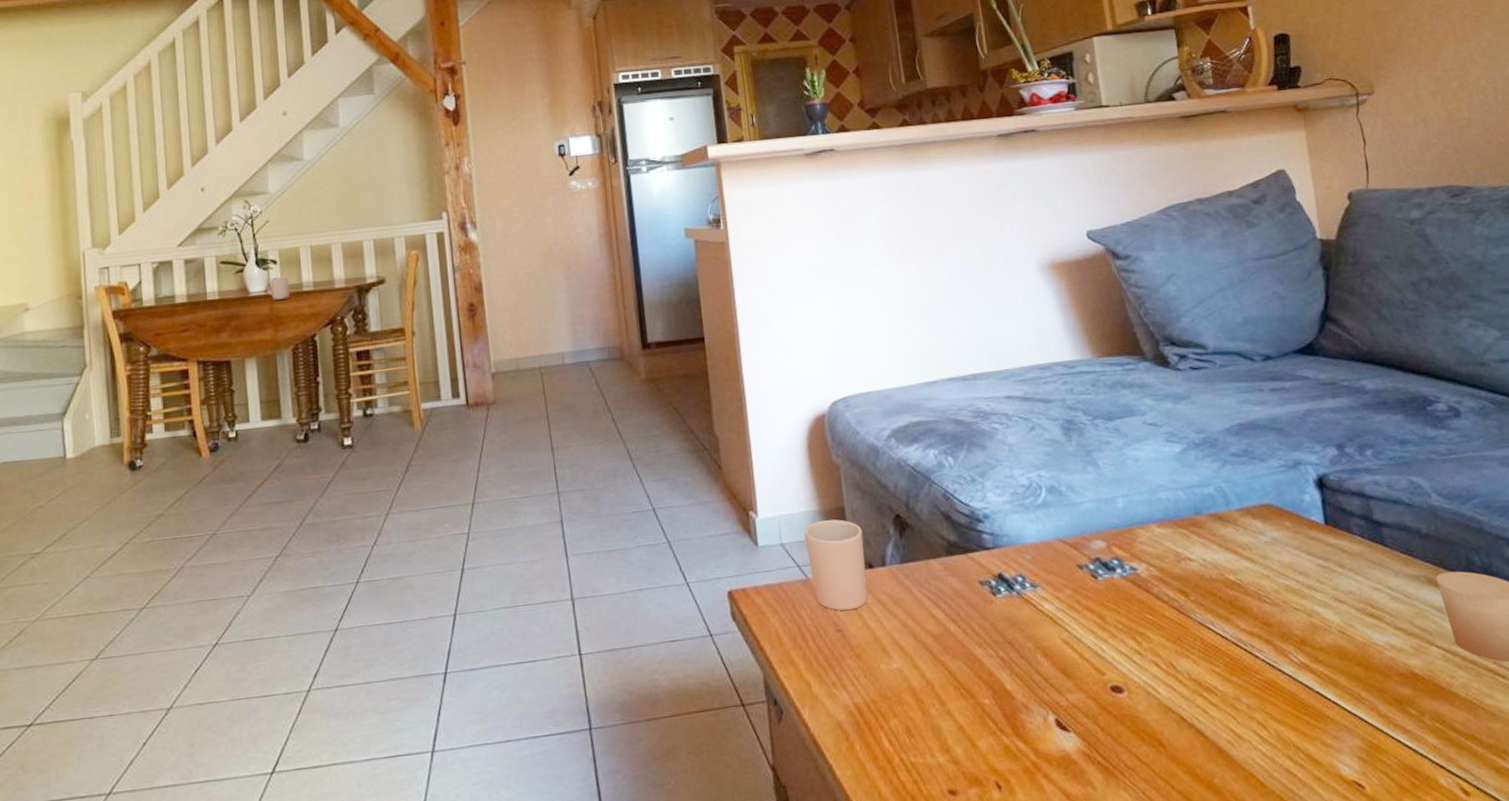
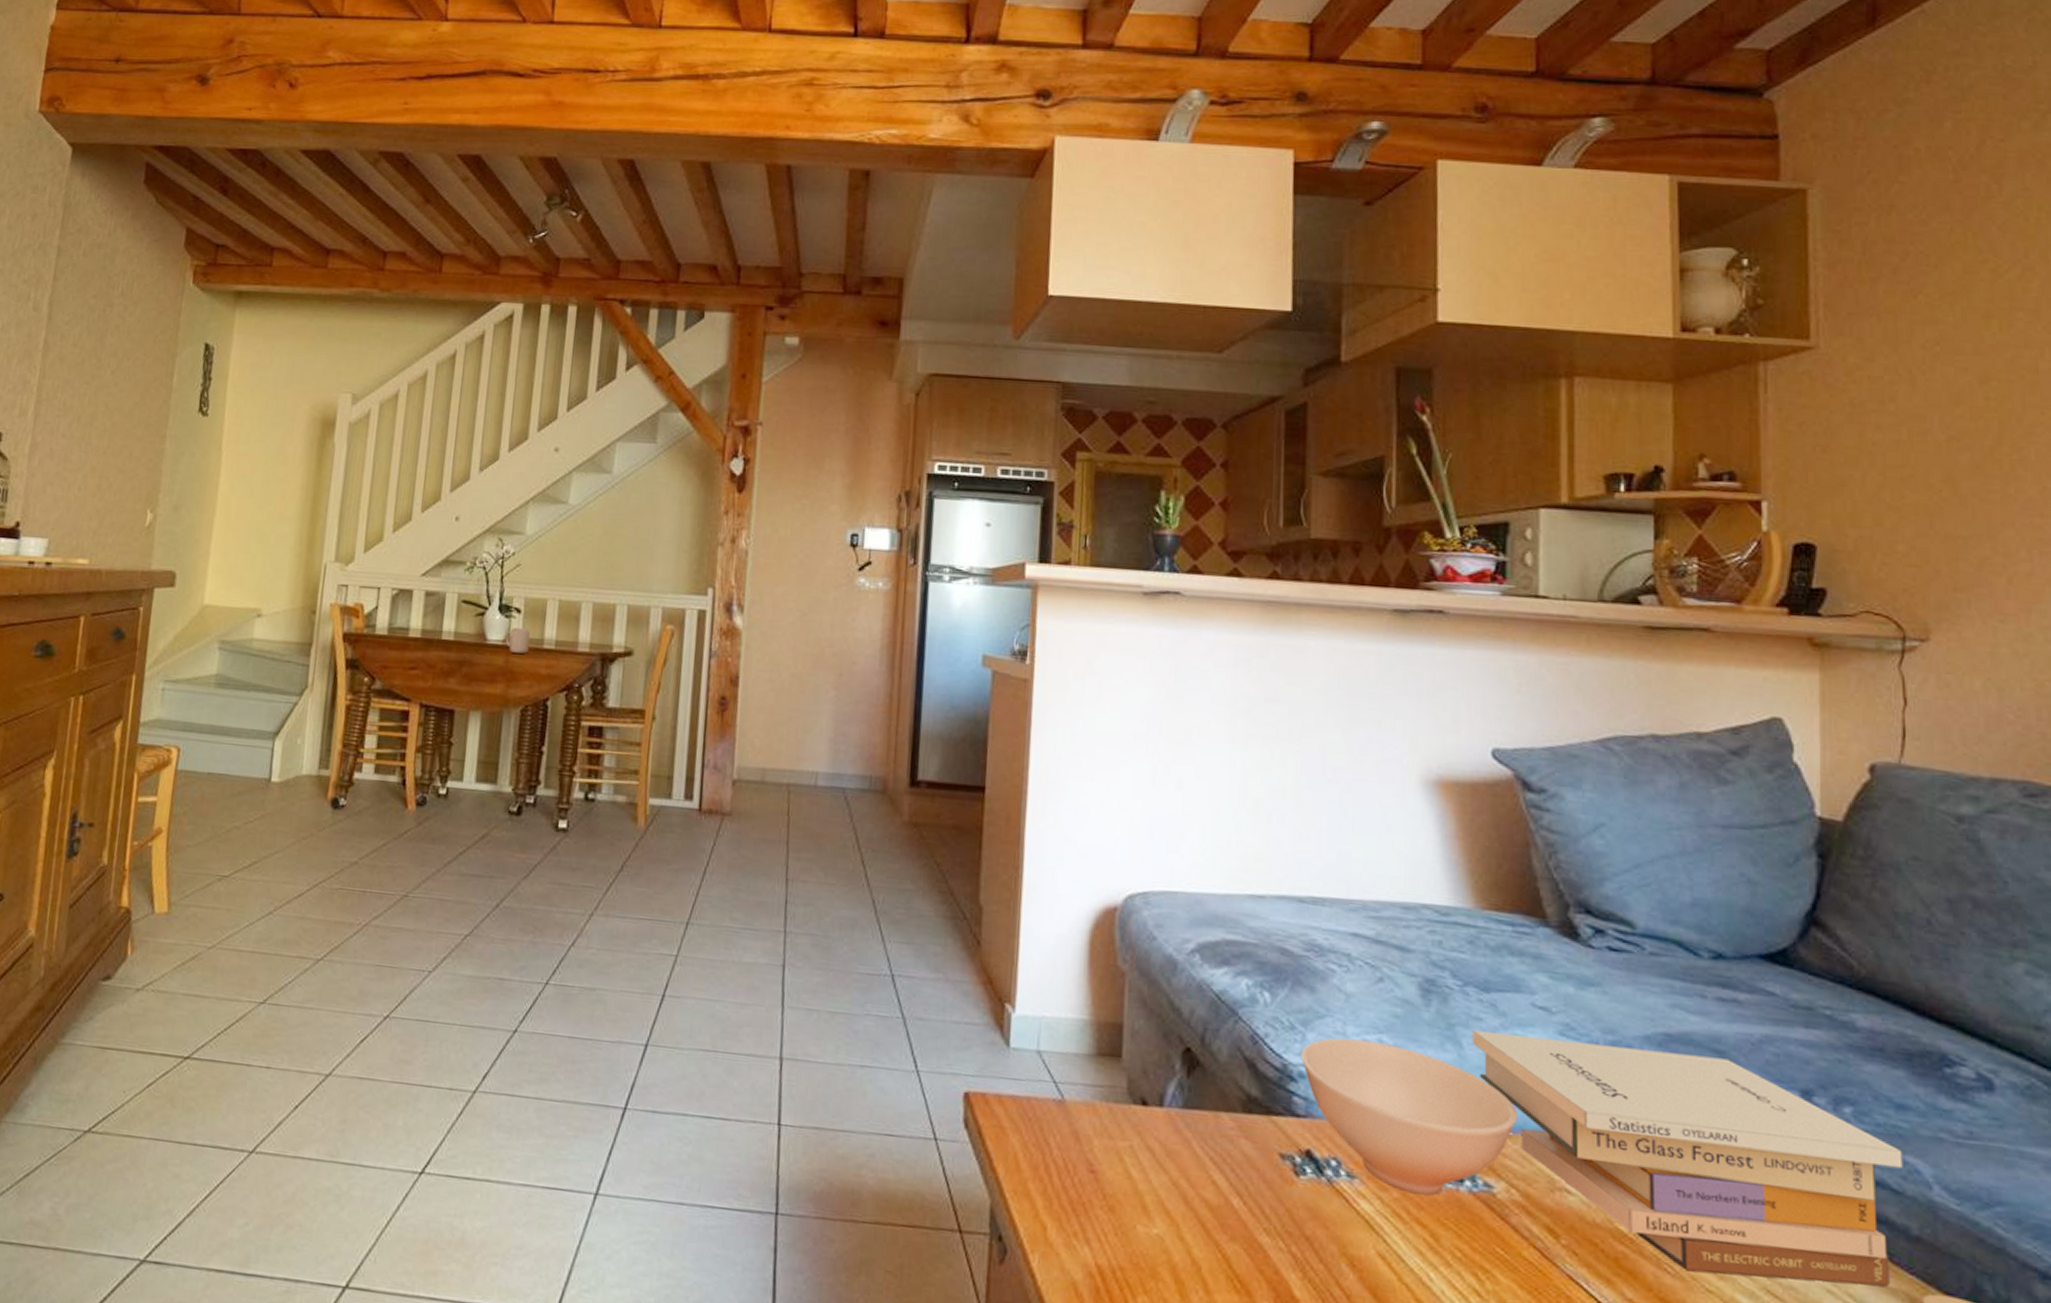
mug: present [804,519,868,611] -> none [1067,1033,1141,1151]
bowl: none [982,477,1147,589] -> present [1301,1038,1518,1196]
books: none [1105,433,1414,598] -> present [1472,1029,1903,1286]

